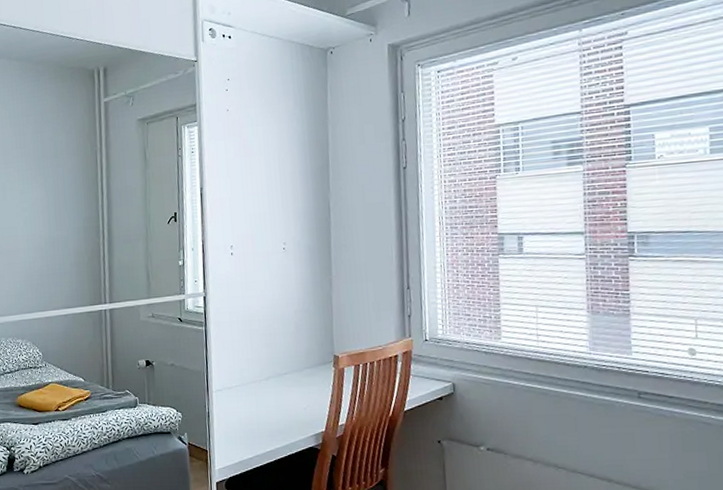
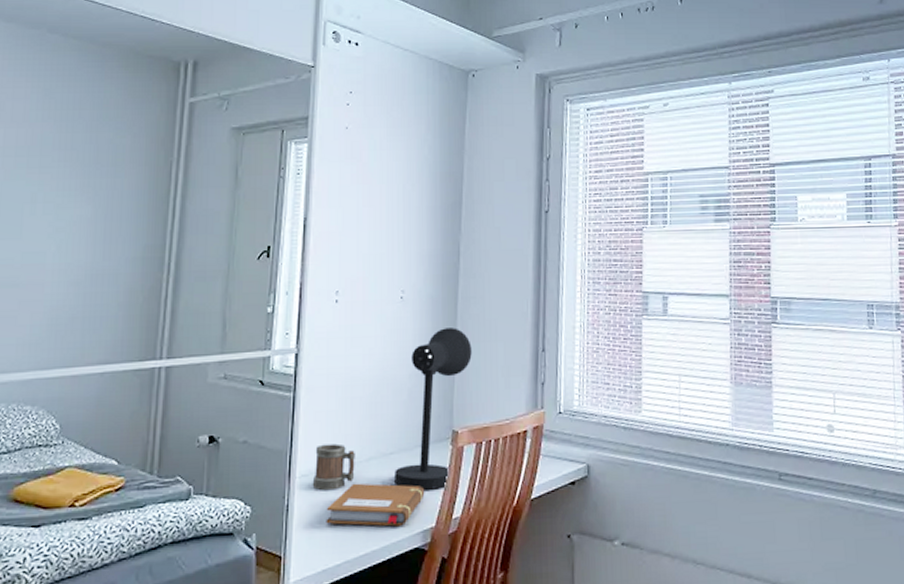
mug: none [225,366,258,402] -> present [312,443,355,491]
notebook: none [238,396,315,430] -> present [326,483,425,527]
desk lamp: none [289,271,346,403] -> present [395,328,472,490]

